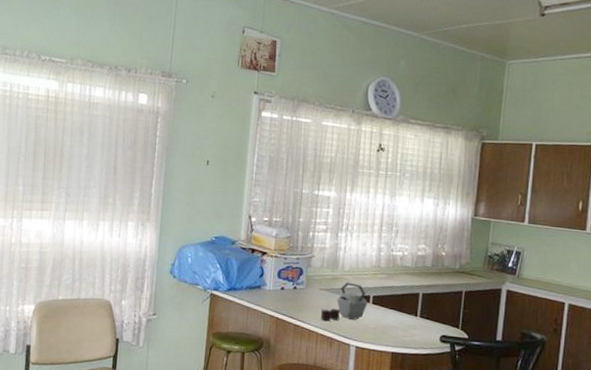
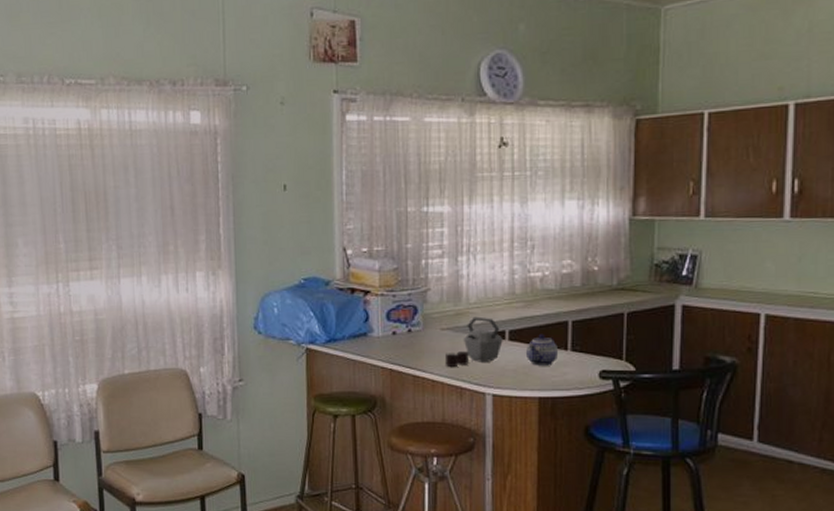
teapot: none [385,301,410,328] -> present [526,333,559,366]

